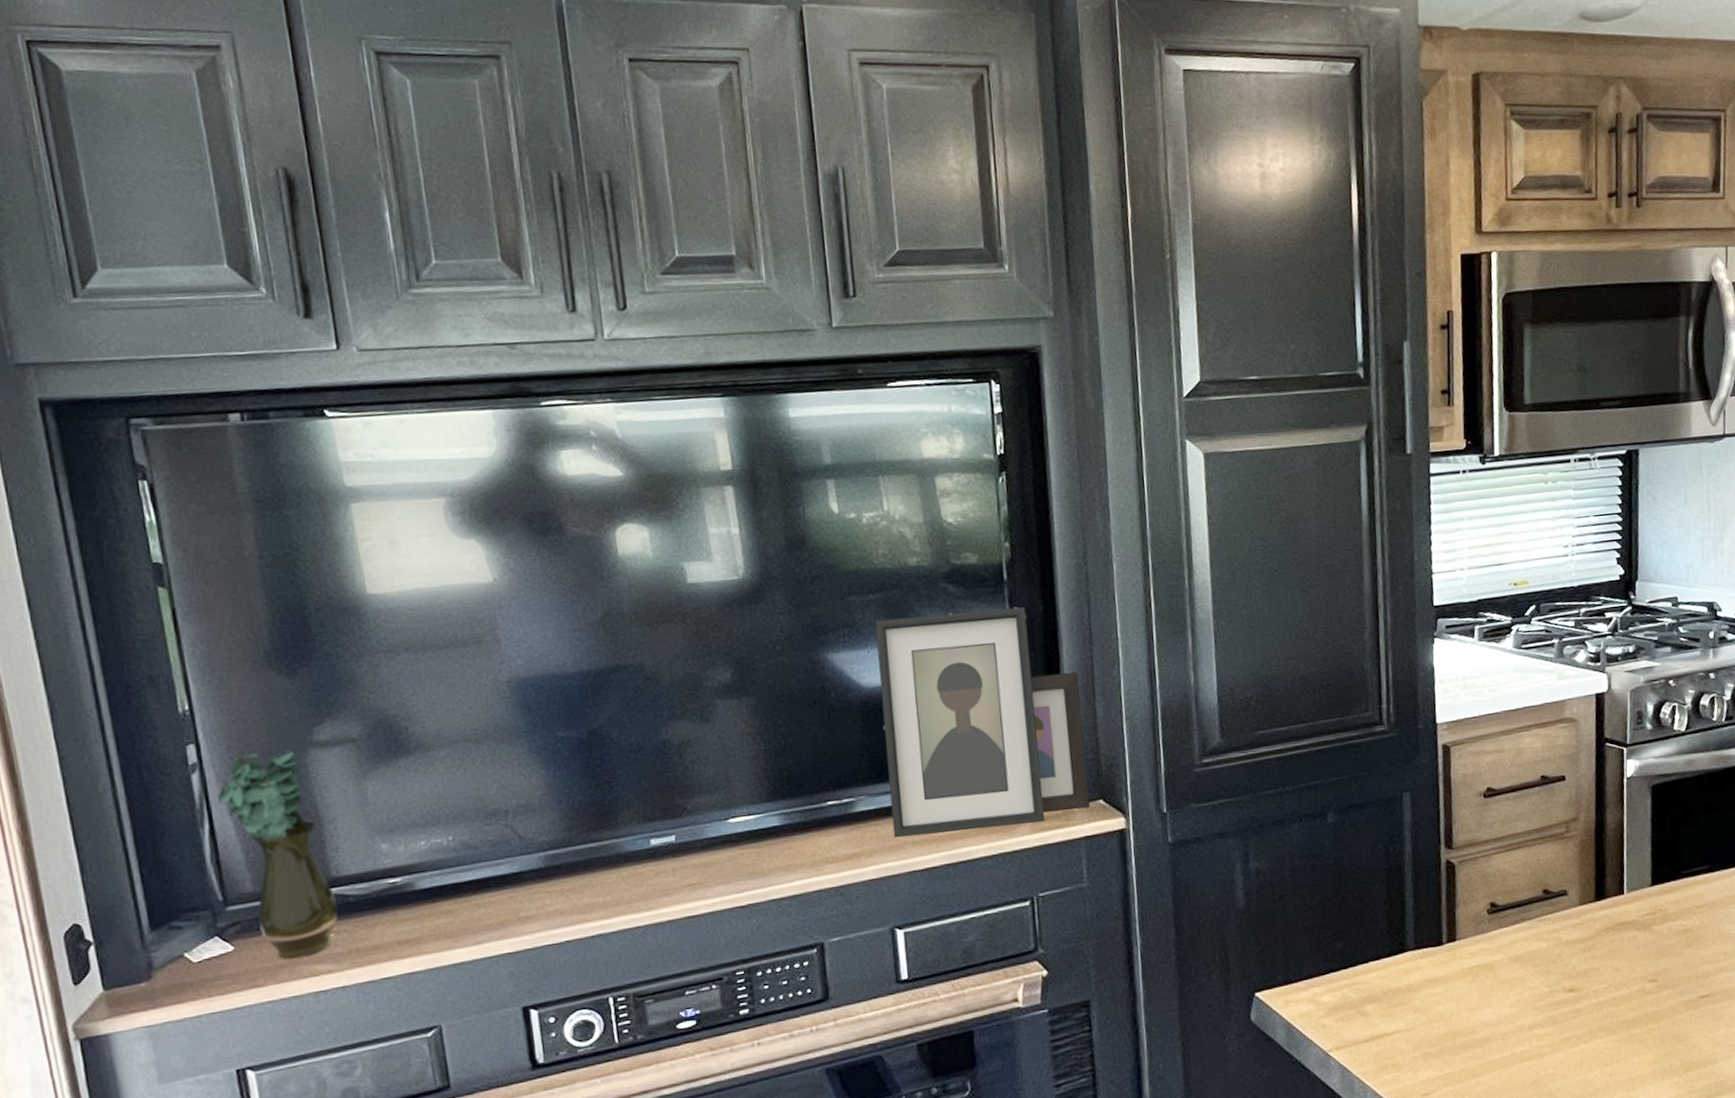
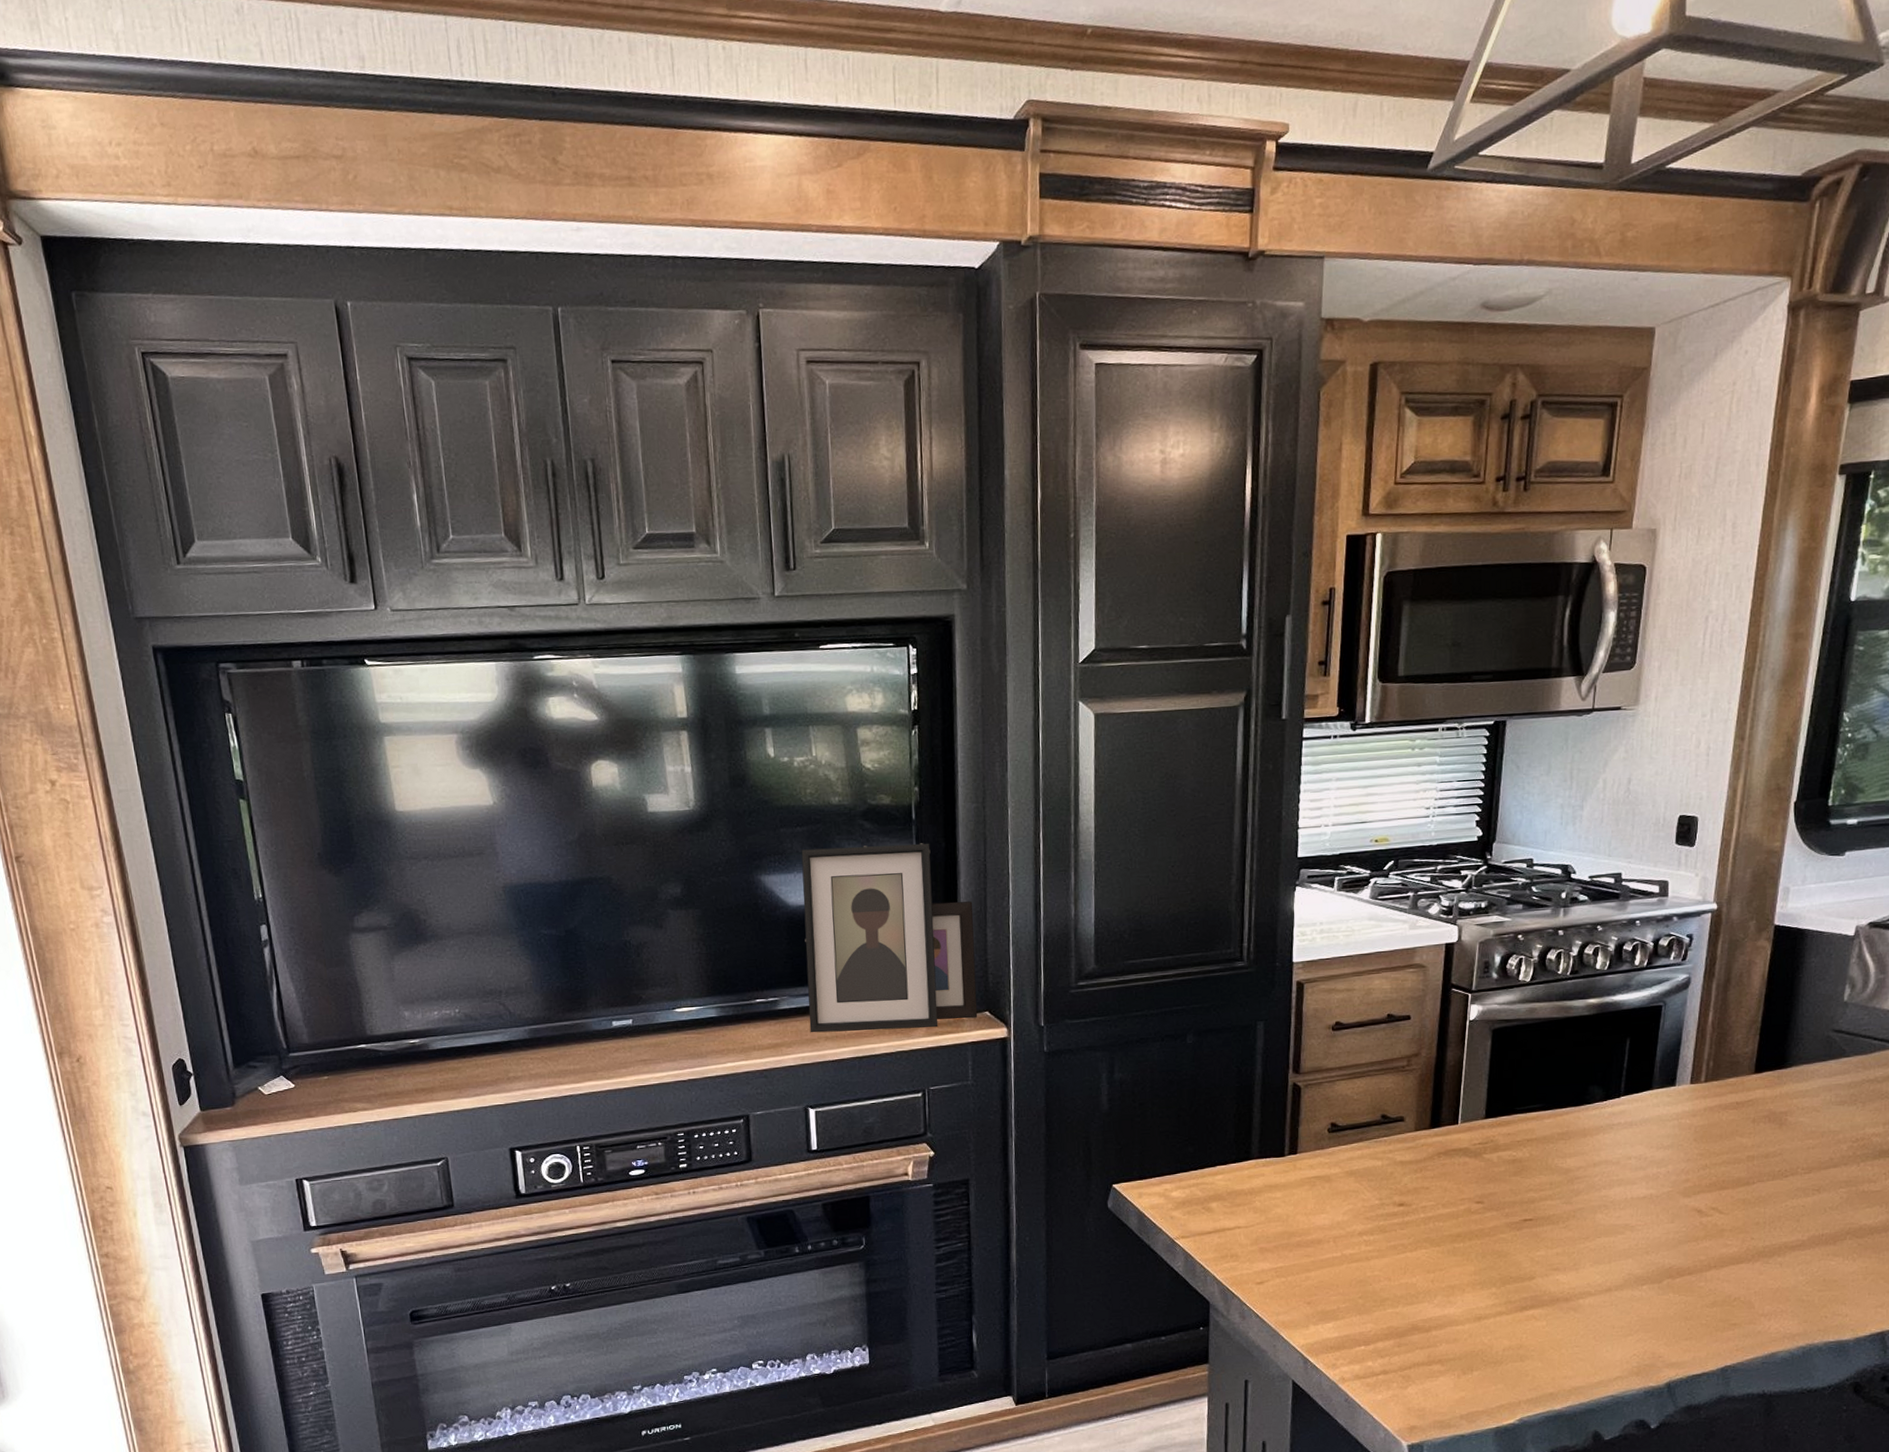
vase: present [218,748,339,959] -> none [283,929,372,1097]

